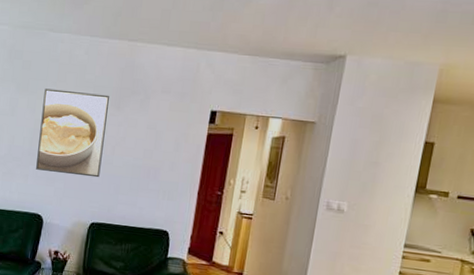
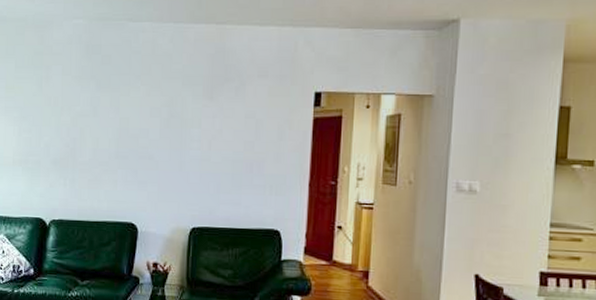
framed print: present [36,88,109,178] -> none [125,83,200,177]

